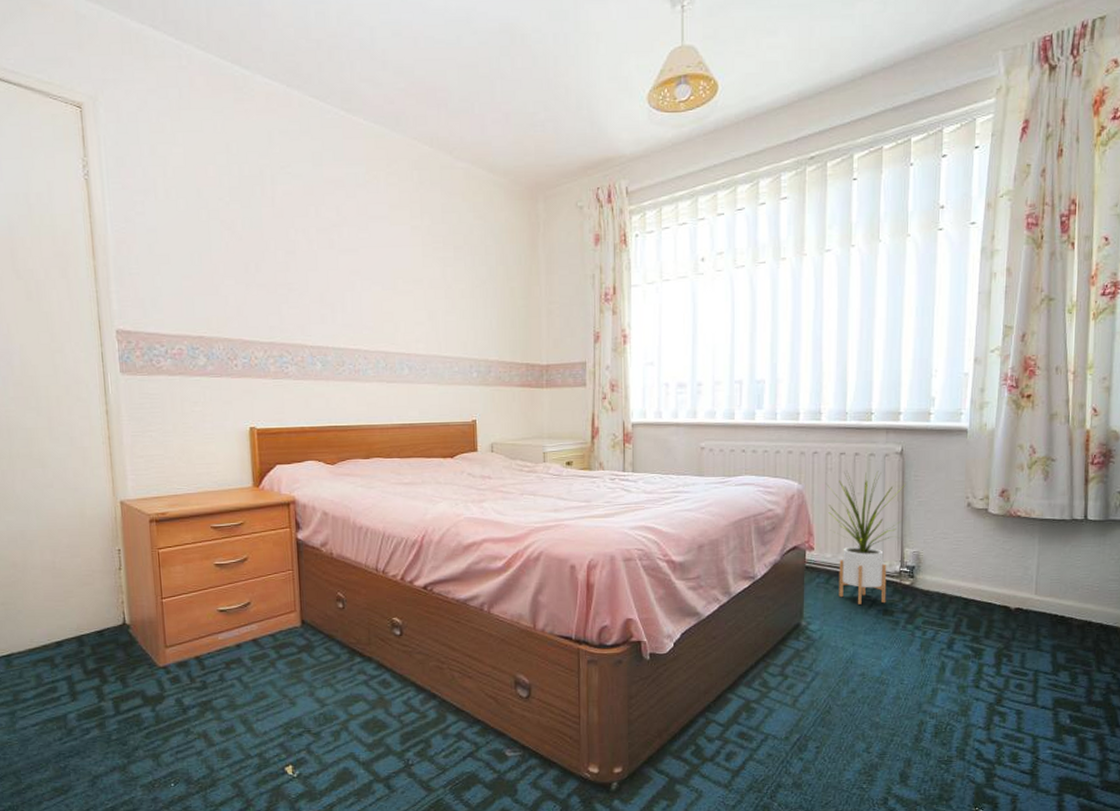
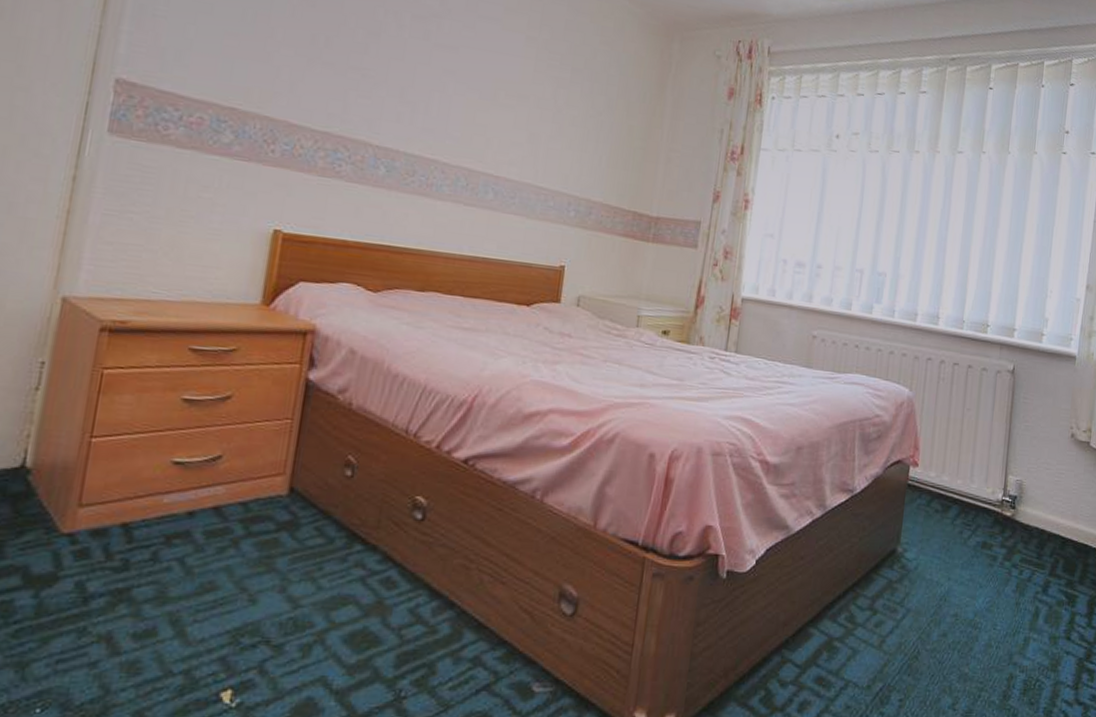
house plant: present [826,470,907,604] -> none [936,383,1015,535]

